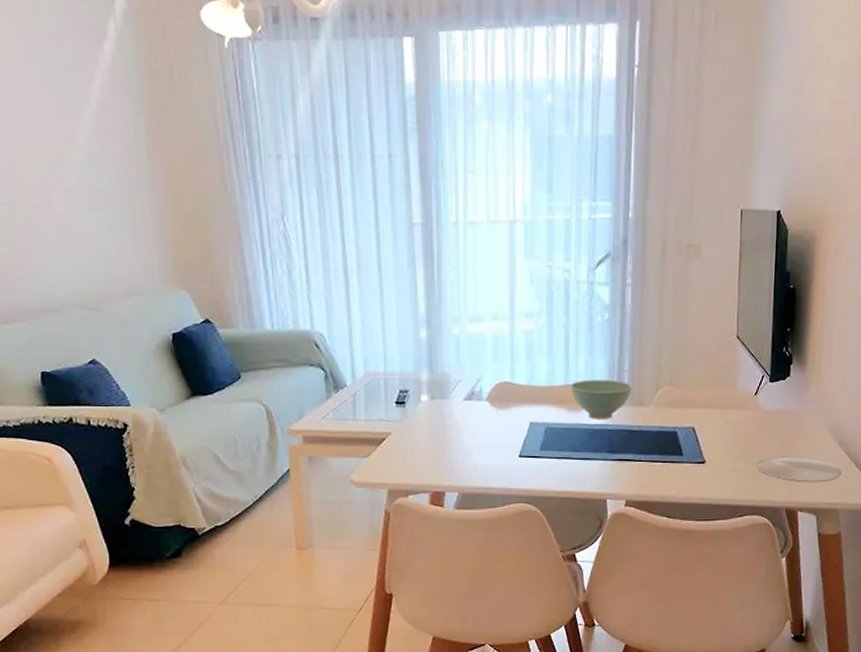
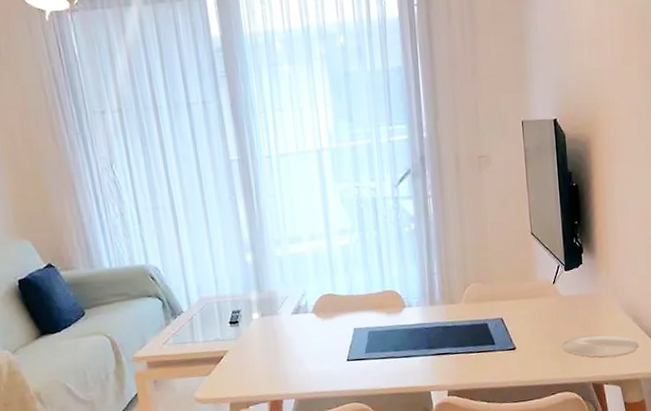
bowl: present [570,379,633,419] -> none [387,282,444,320]

